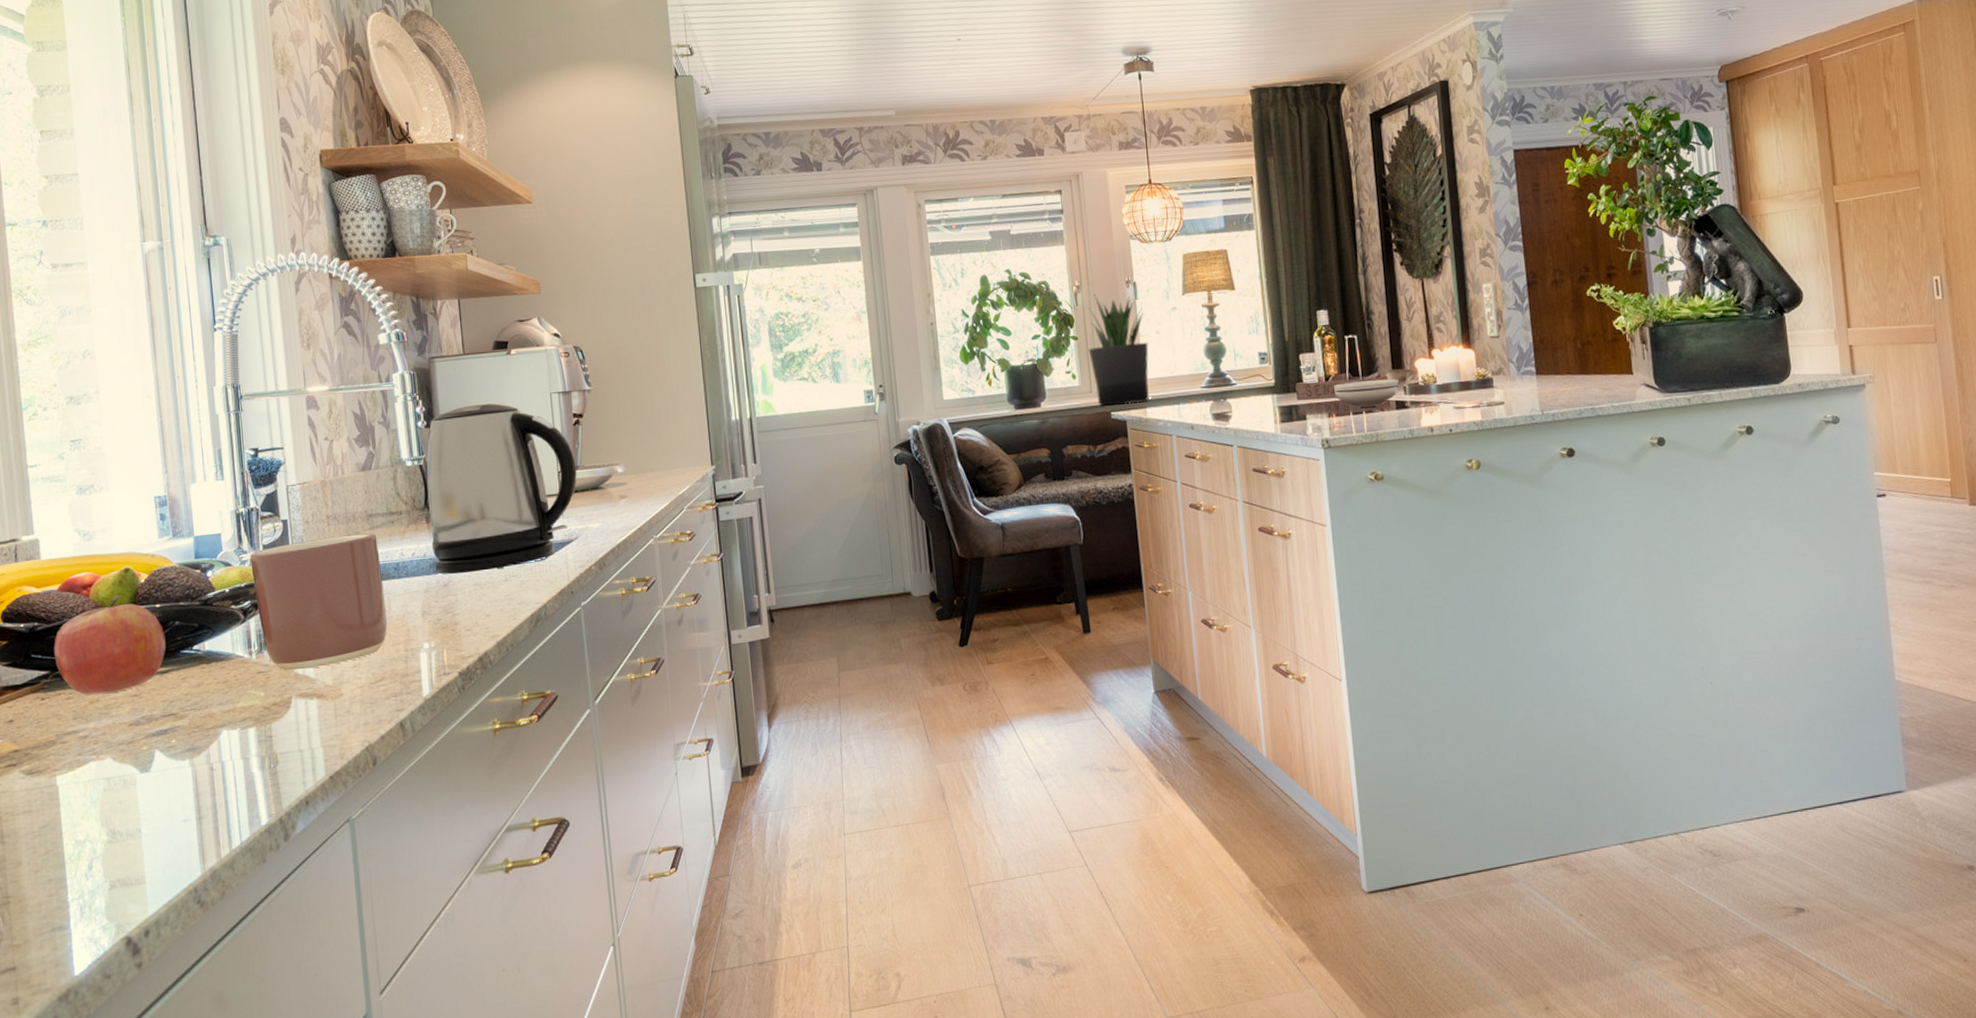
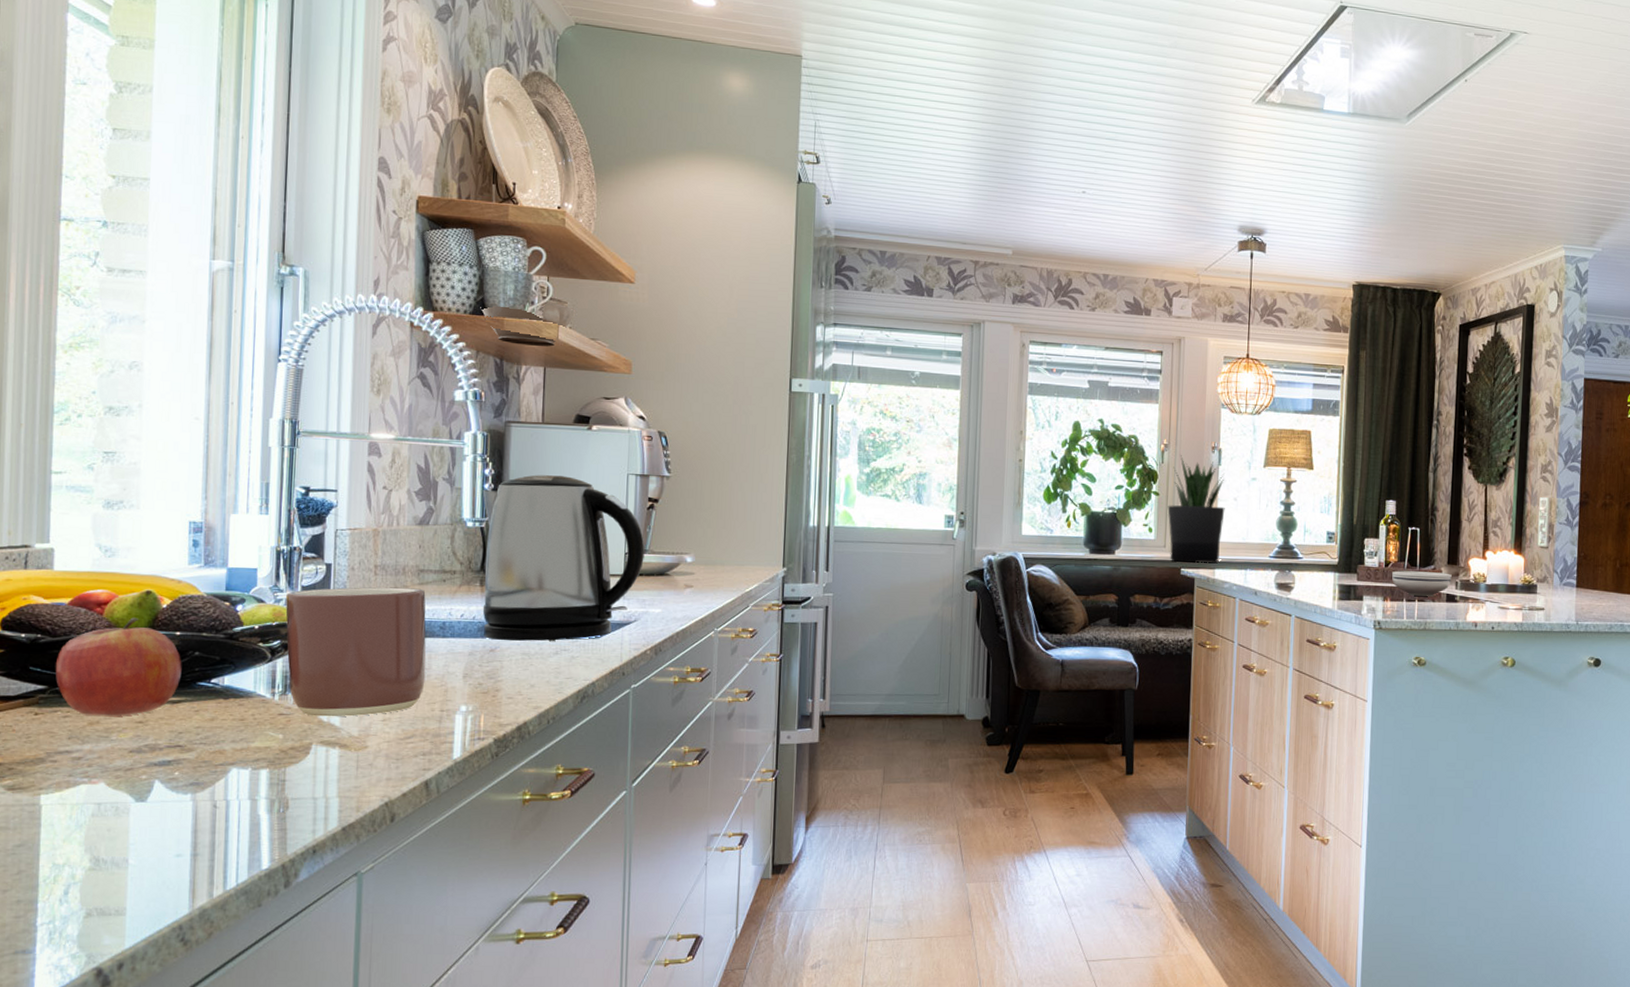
cup: none [391,233,481,281] -> present [480,301,576,347]

